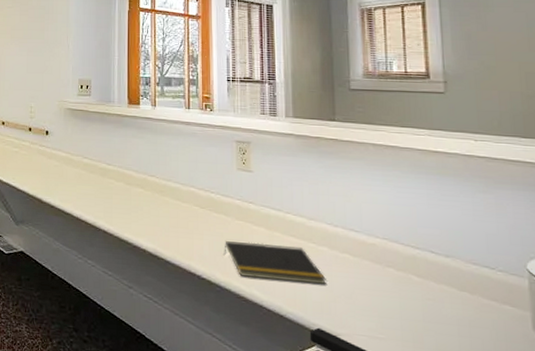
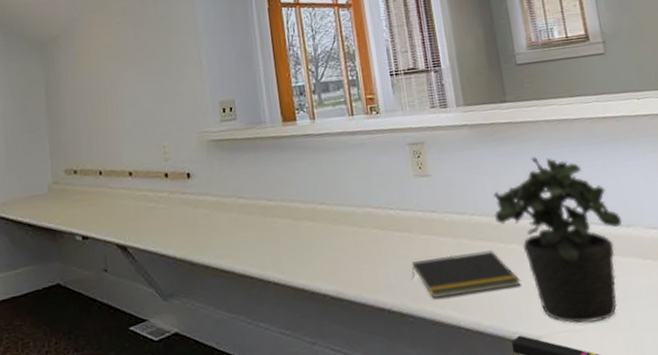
potted plant: none [309,174,441,336] -> present [493,157,622,323]

